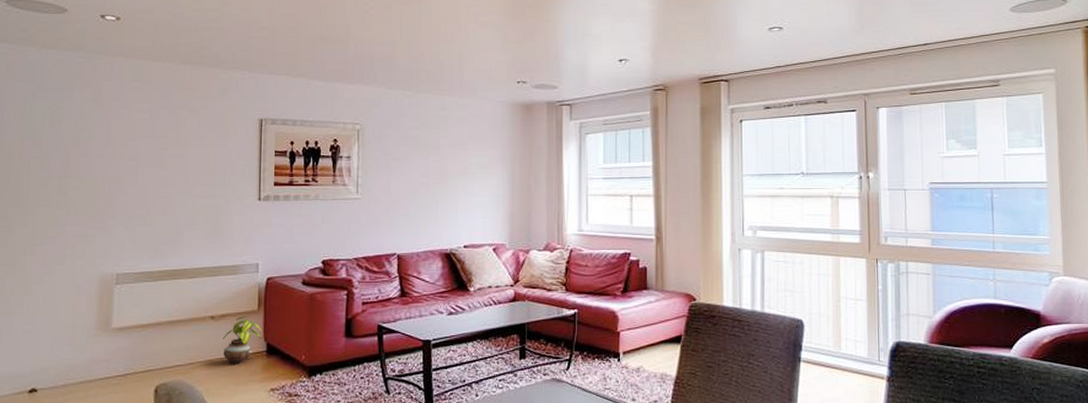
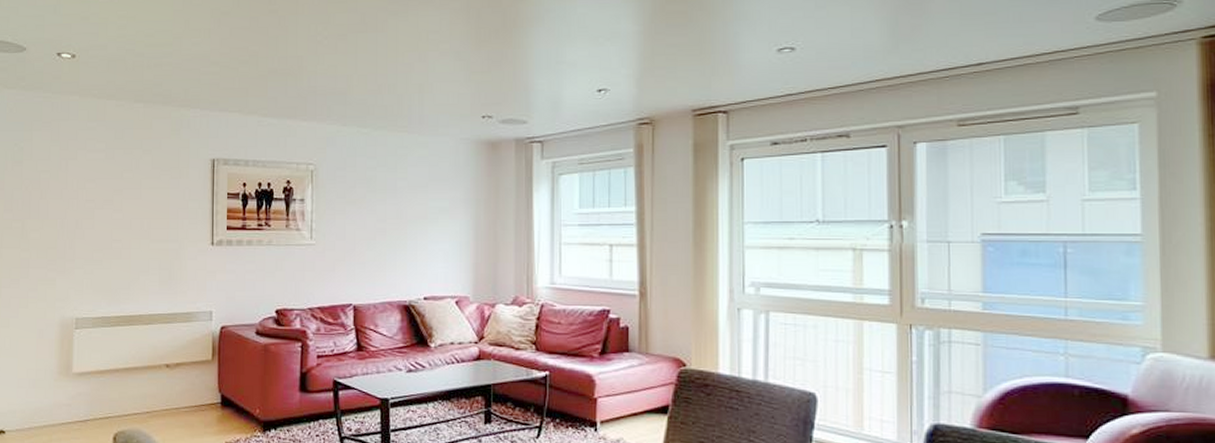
potted plant: present [223,316,263,364] -> none [178,366,217,415]

